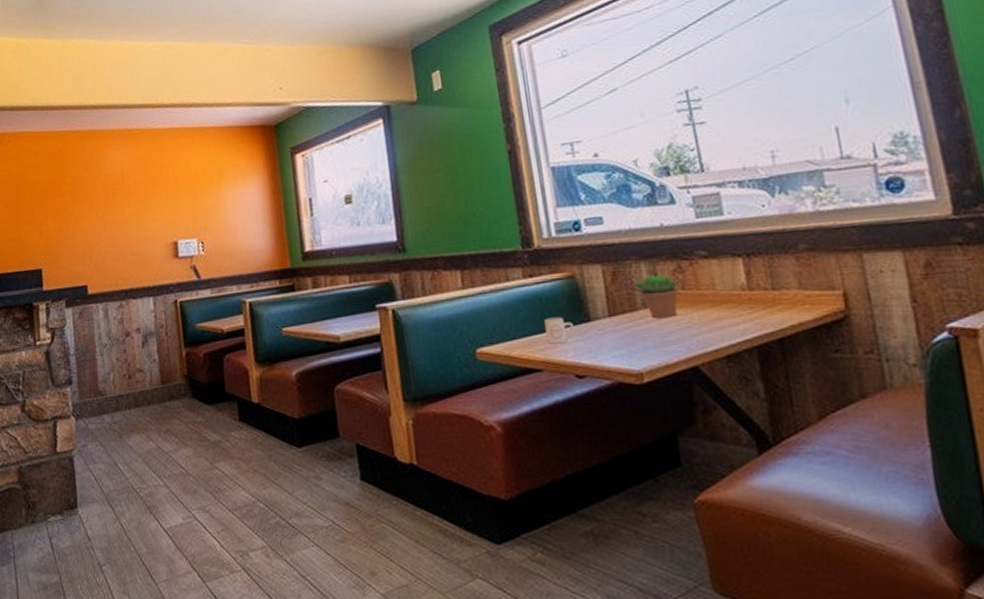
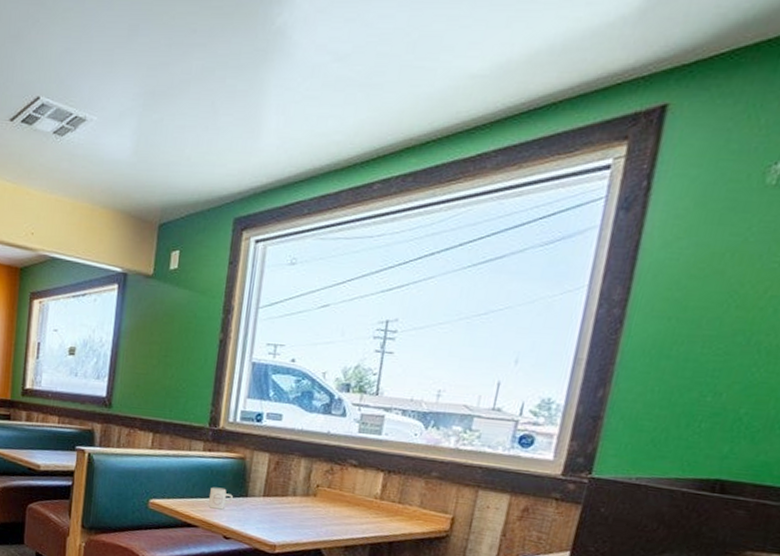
succulent plant: present [633,273,678,319] -> none [291,470,327,508]

